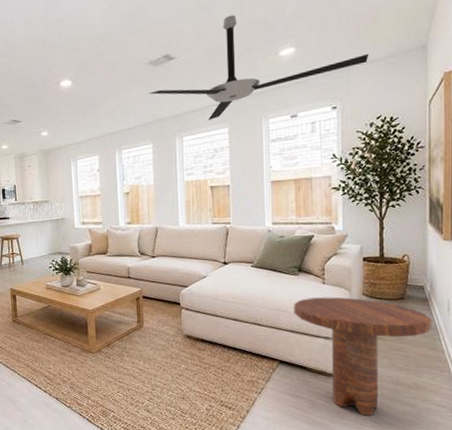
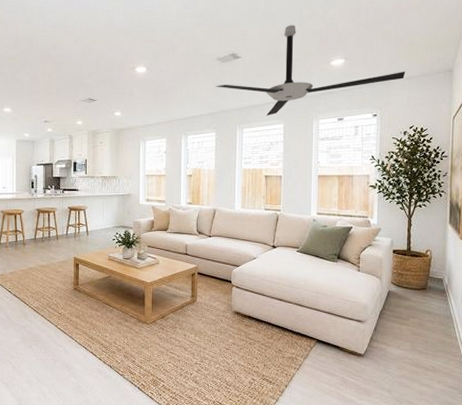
side table: present [294,297,432,416] -> none [332,283,449,394]

